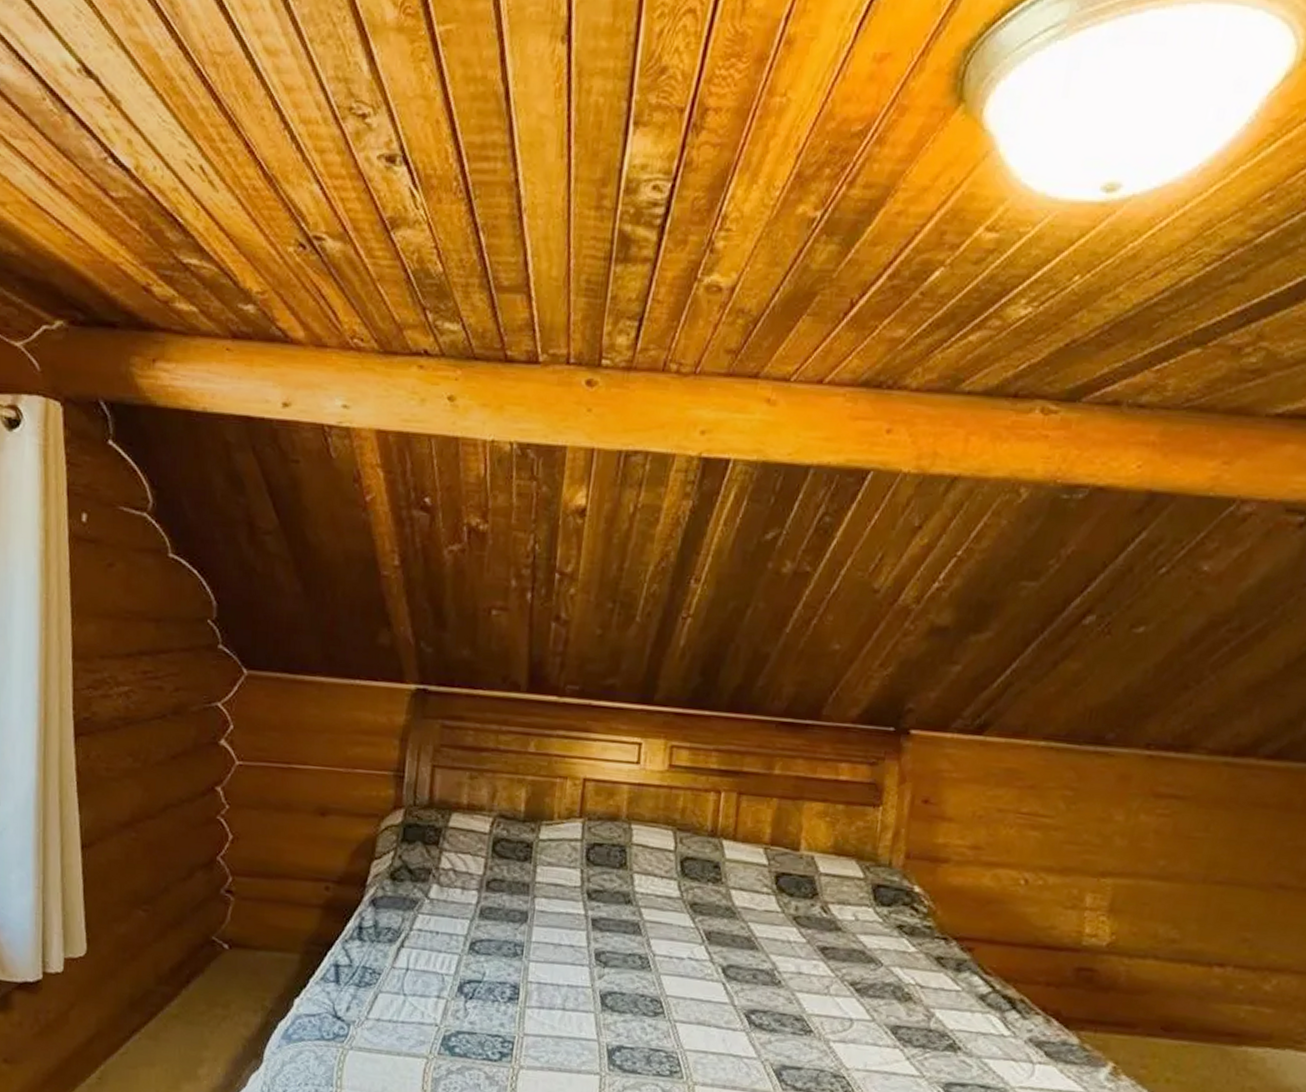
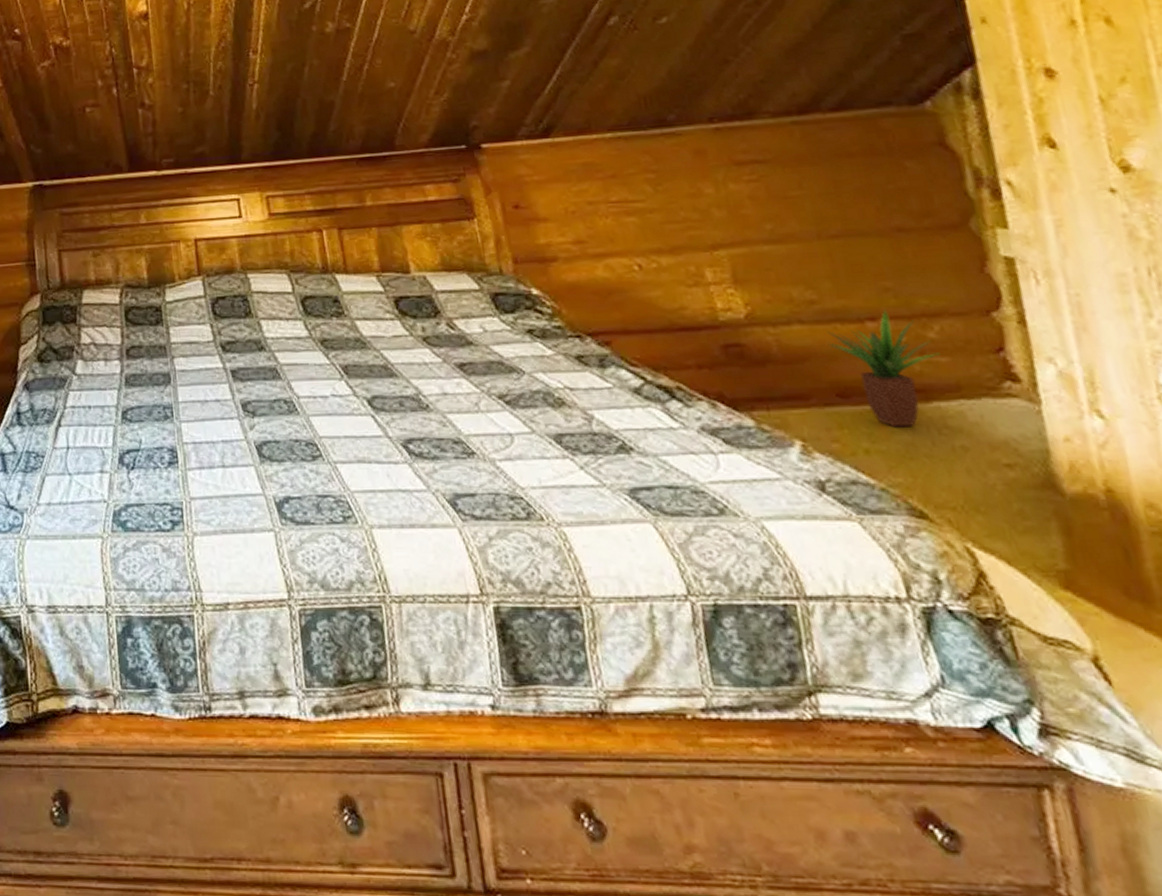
potted plant: none [1171,957,1268,1065] -> present [826,309,940,428]

